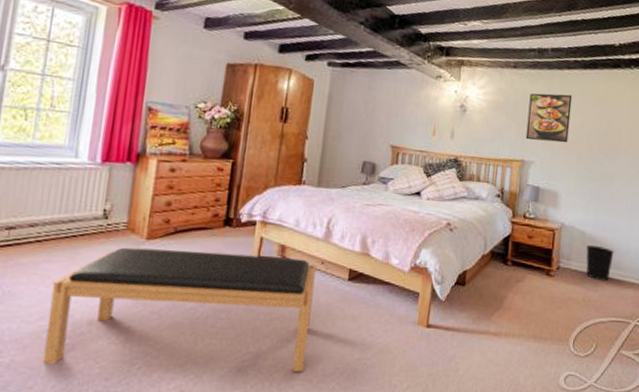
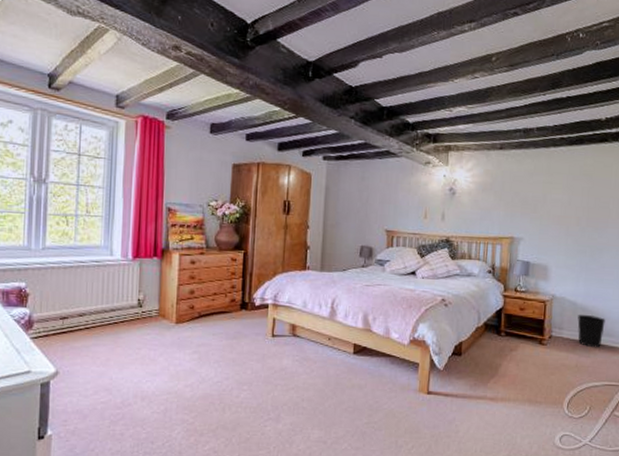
bench: present [42,247,317,372] -> none [100,331,324,435]
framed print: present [525,93,573,143] -> none [514,171,560,219]

